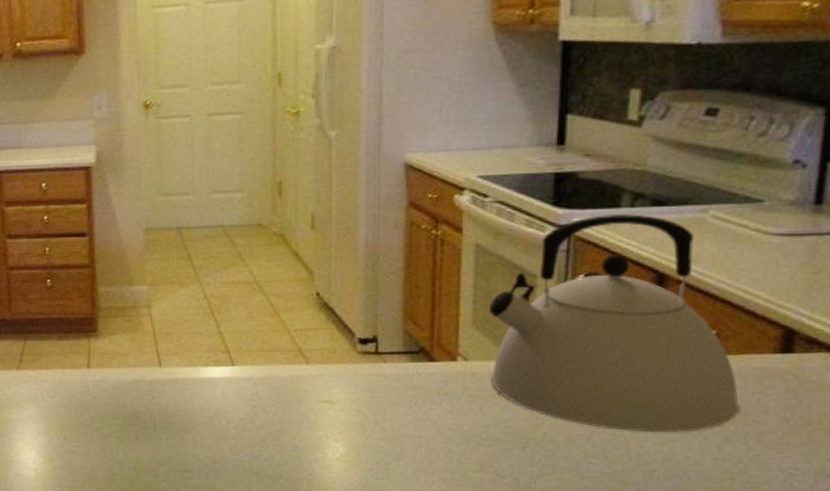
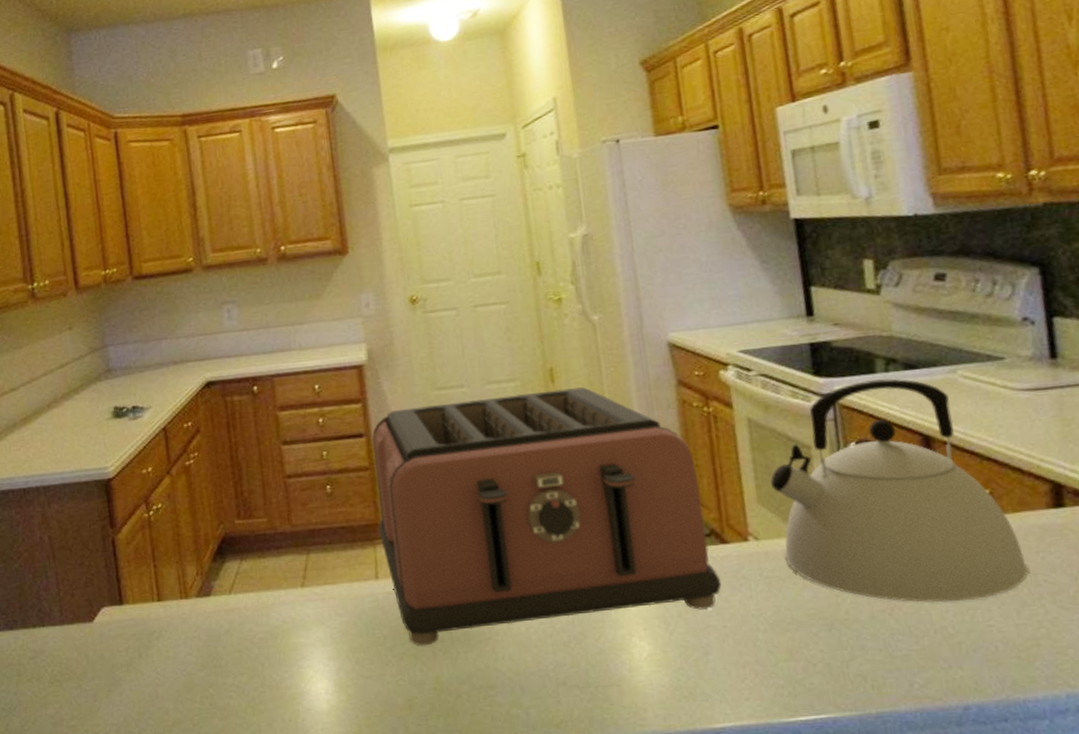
toaster: none [94,202,423,430] -> present [371,387,722,647]

